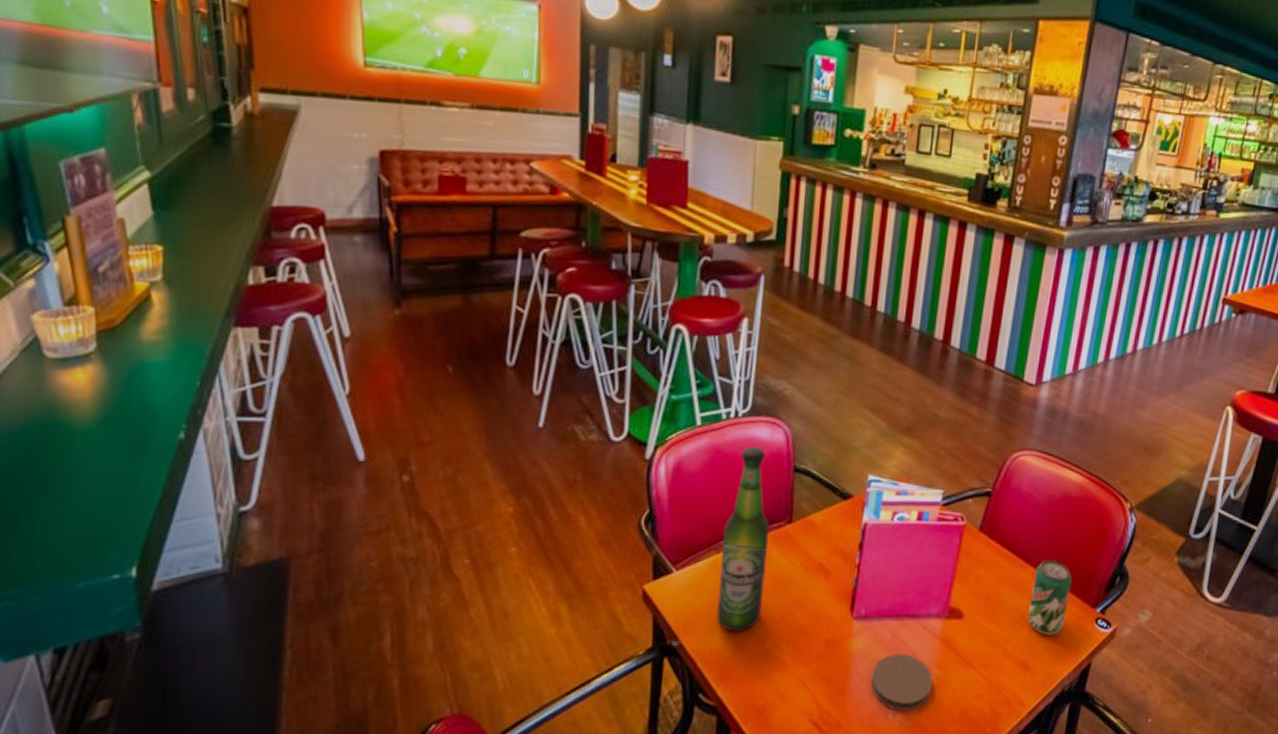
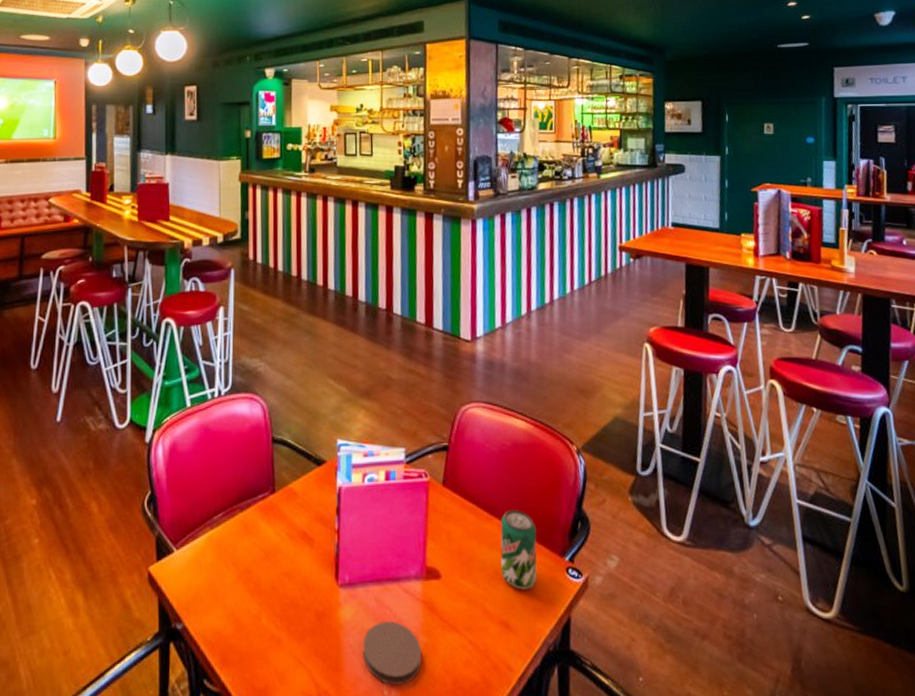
beer bottle: present [717,446,770,632] -> none [215,422,256,610]

